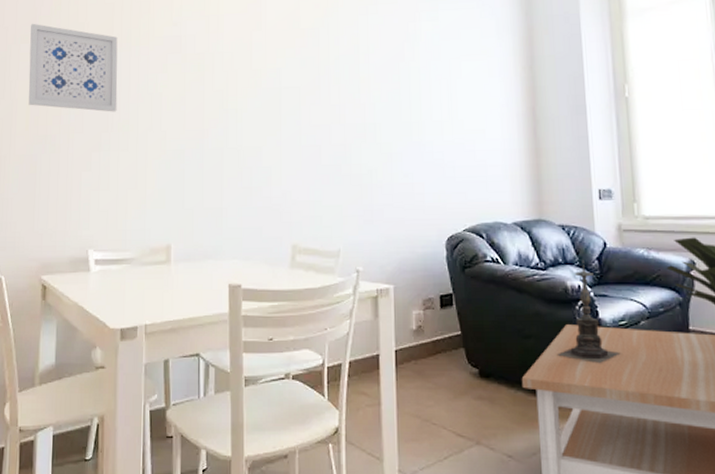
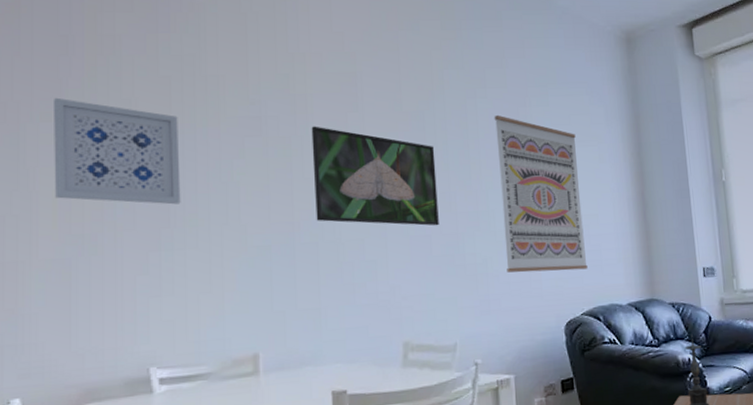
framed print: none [221,43,329,137] -> present [311,126,439,226]
wall art: none [384,30,472,185] -> present [494,114,588,273]

